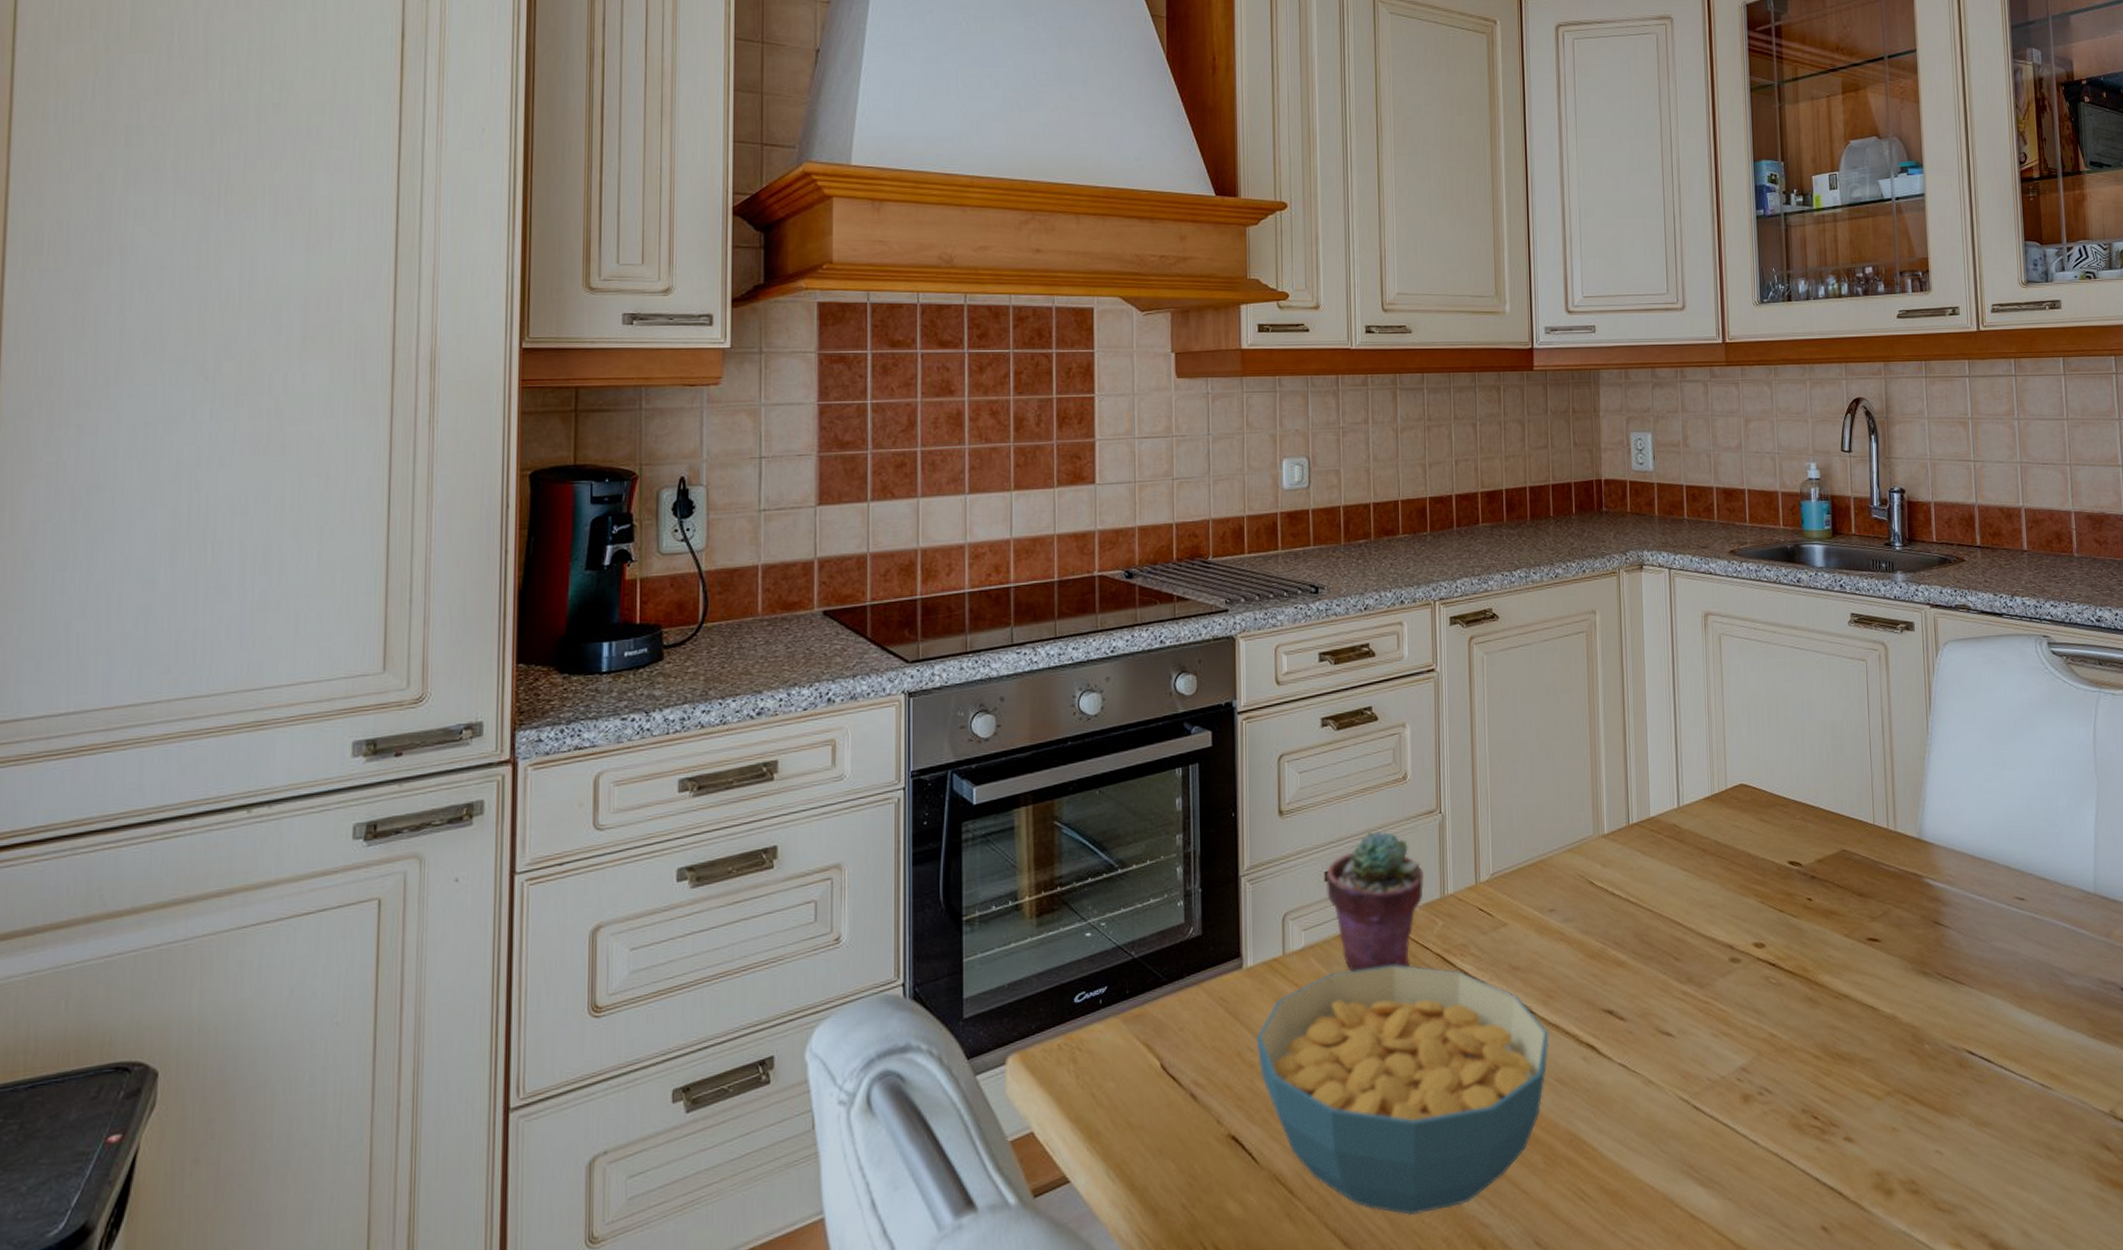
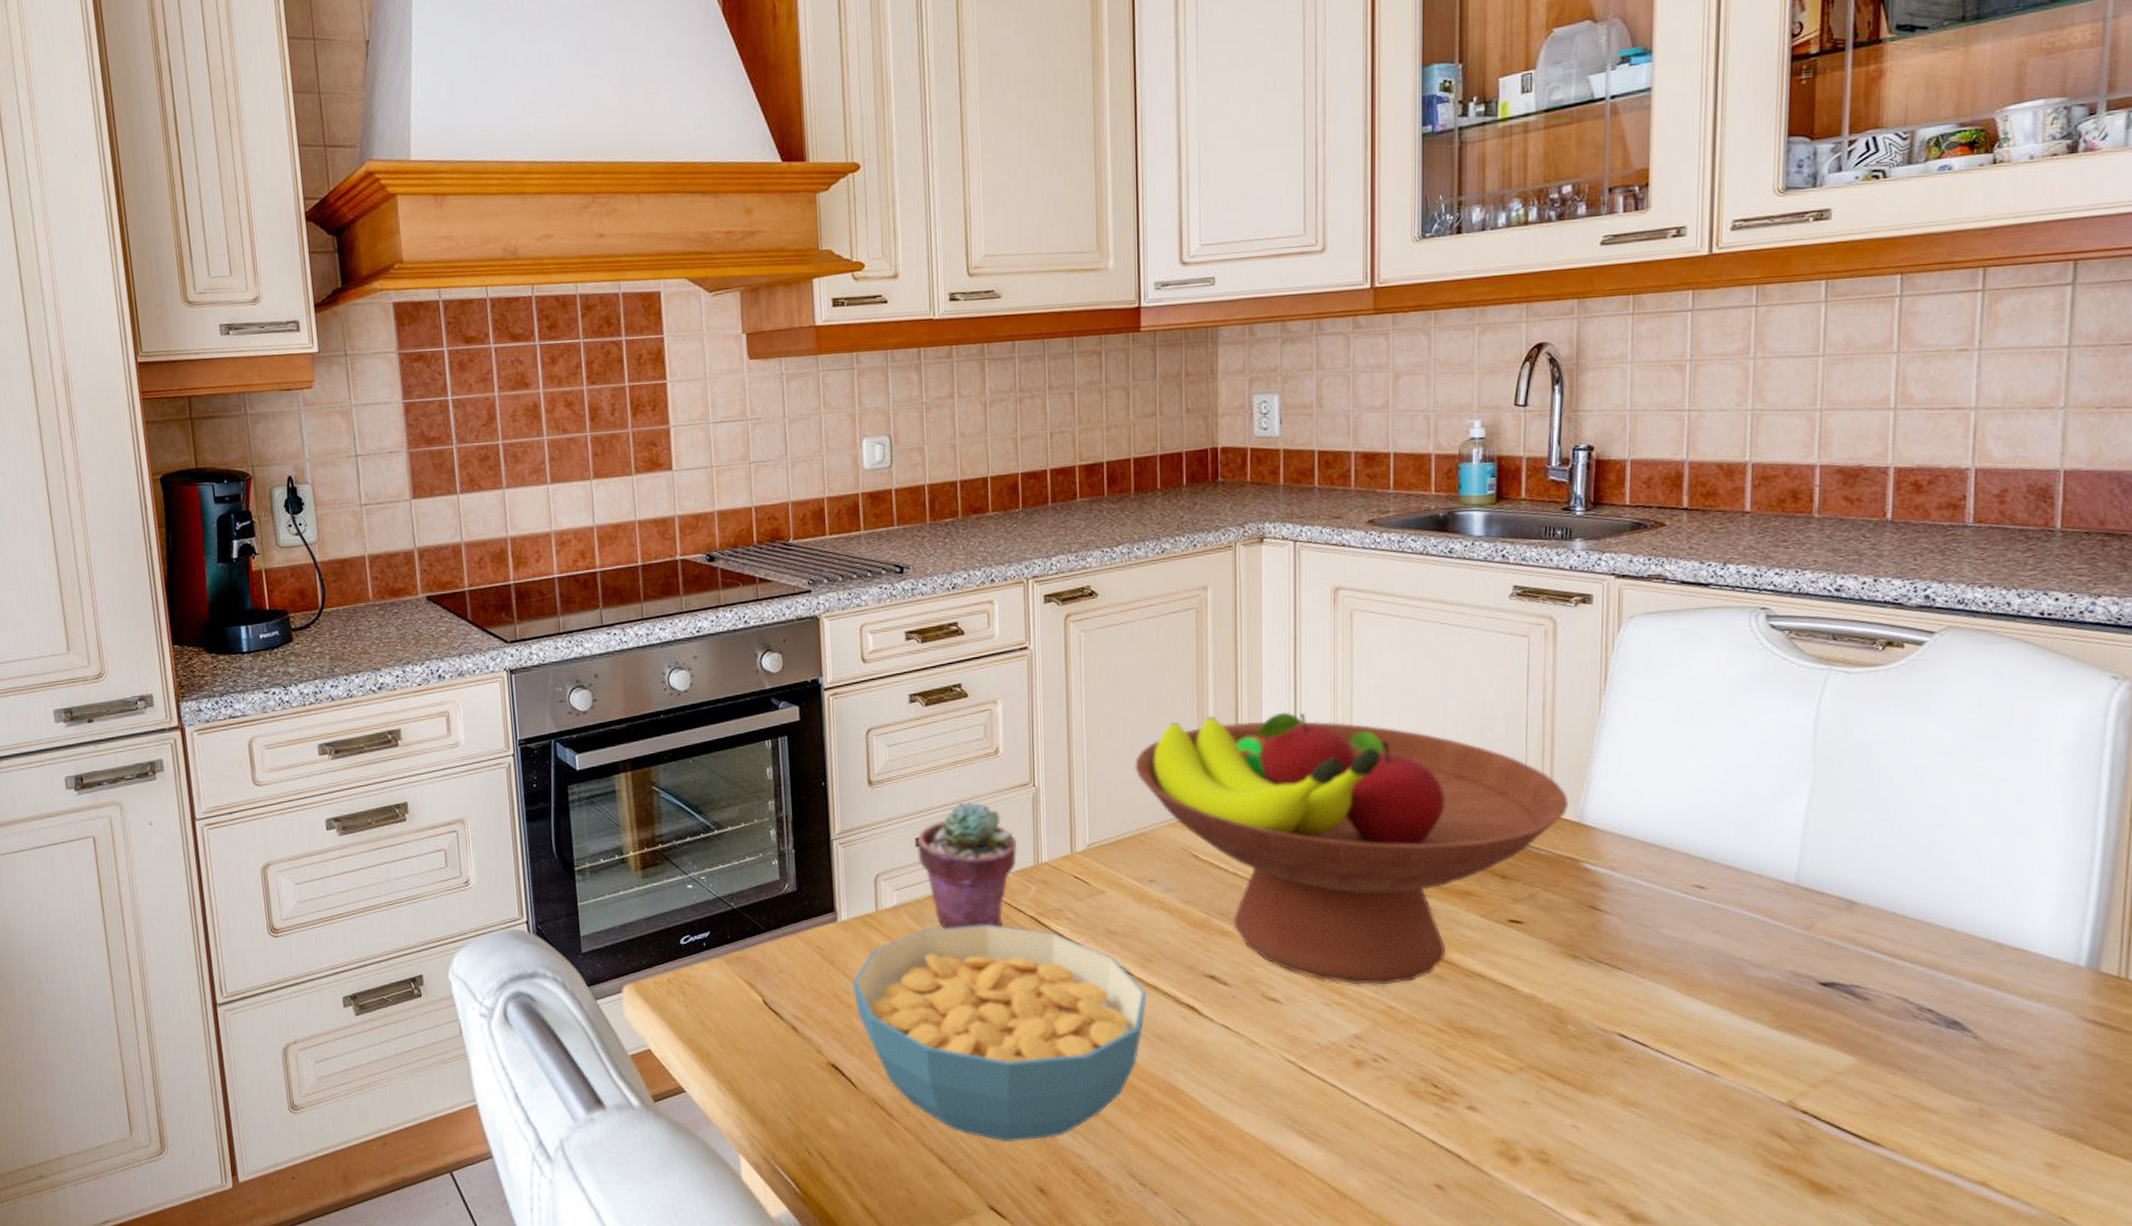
fruit bowl: none [1534,733,1909,1013] -> present [1135,712,1569,985]

